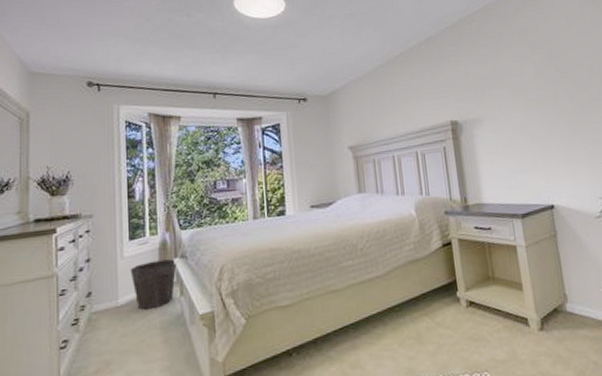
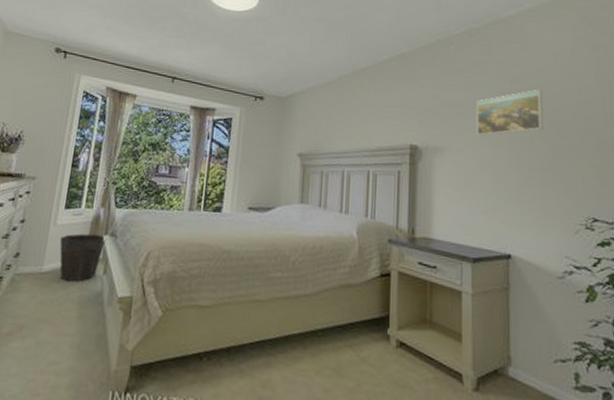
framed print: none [504,51,566,102] -> present [477,89,544,136]

